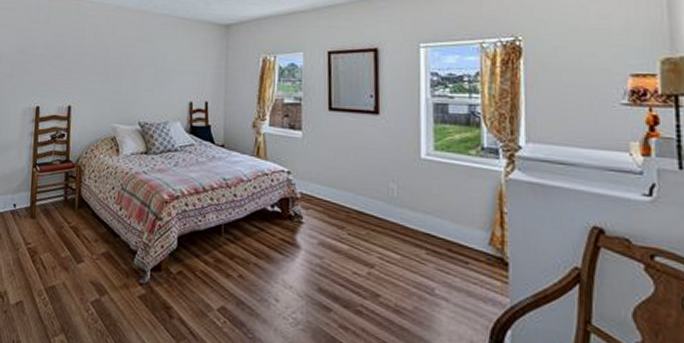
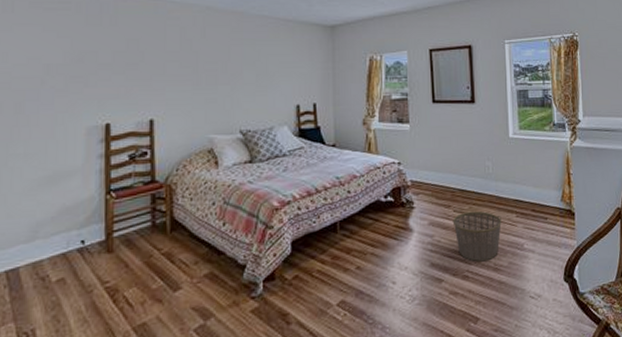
basket: none [346,237,407,300] -> present [452,211,502,262]

